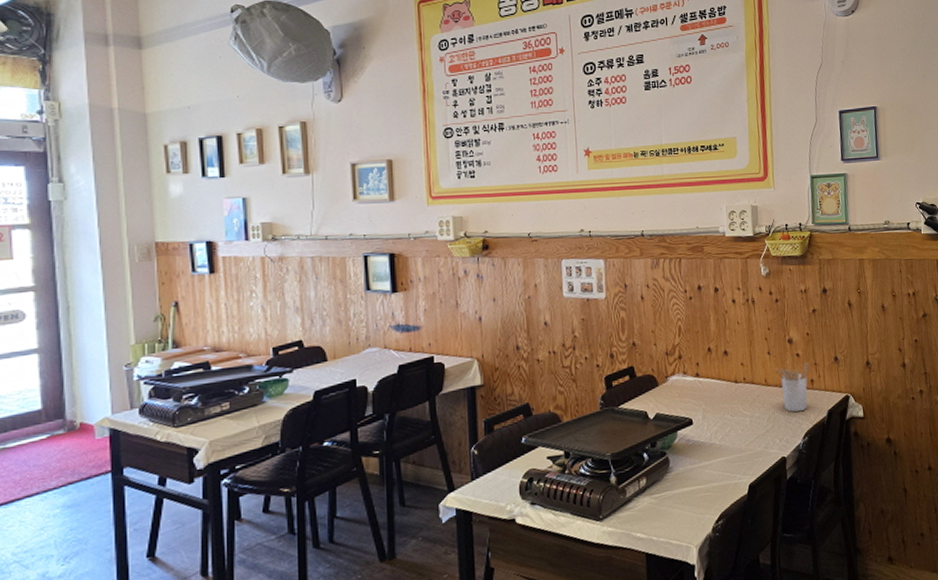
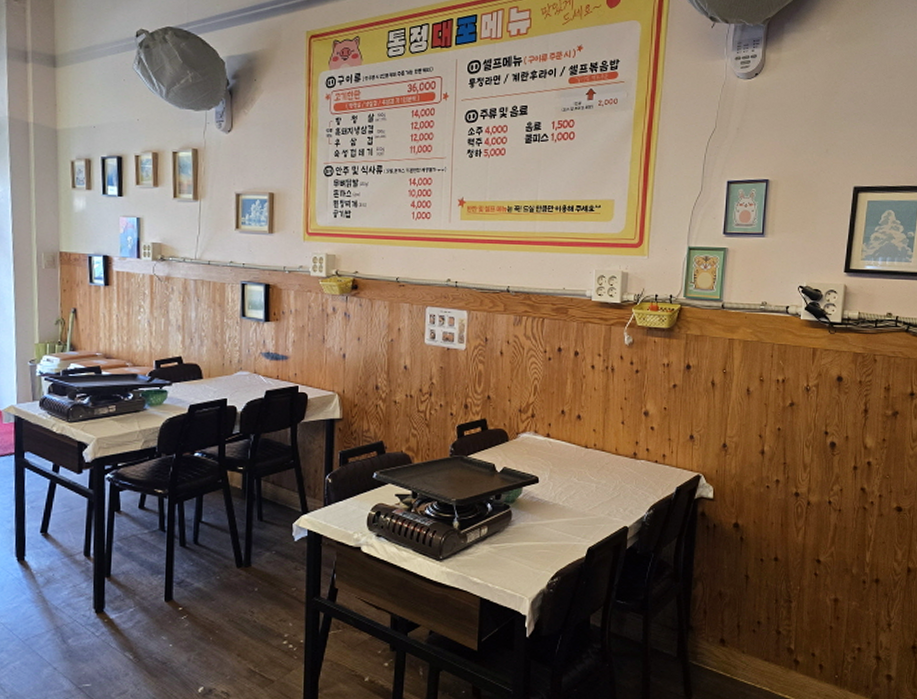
utensil holder: present [775,361,809,412] -> none [627,436,663,485]

